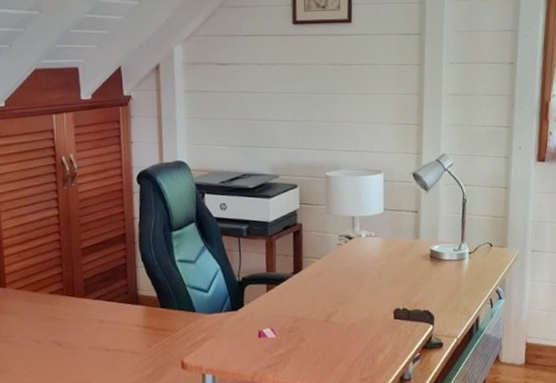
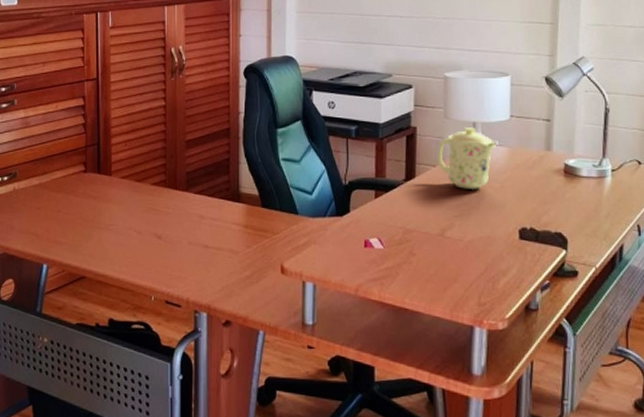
mug: none [321,221,372,279] -> present [437,127,496,190]

